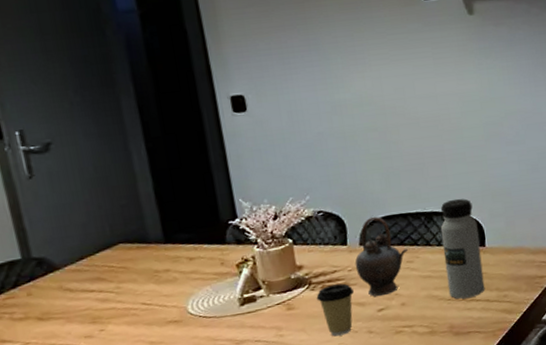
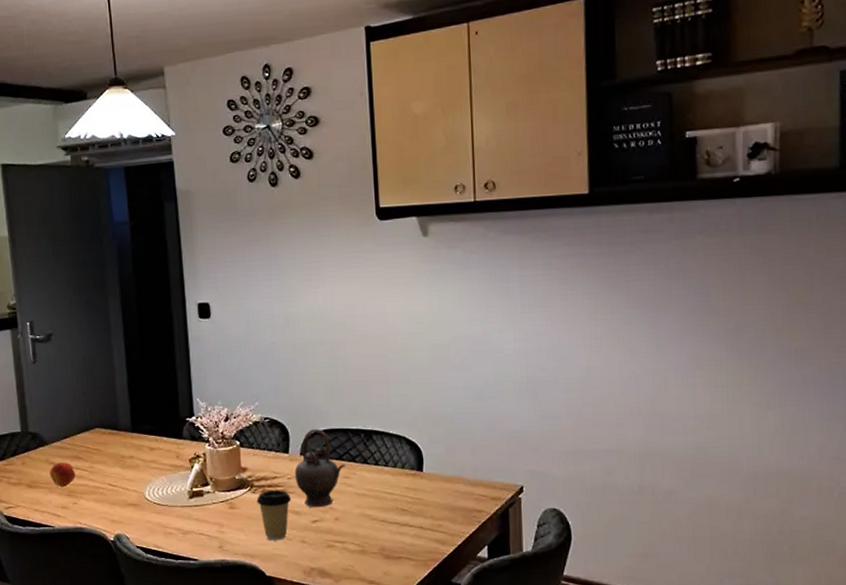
fruit: none [64,286,100,316] -> present [49,462,76,488]
water bottle: present [440,198,485,299] -> none [379,419,420,522]

